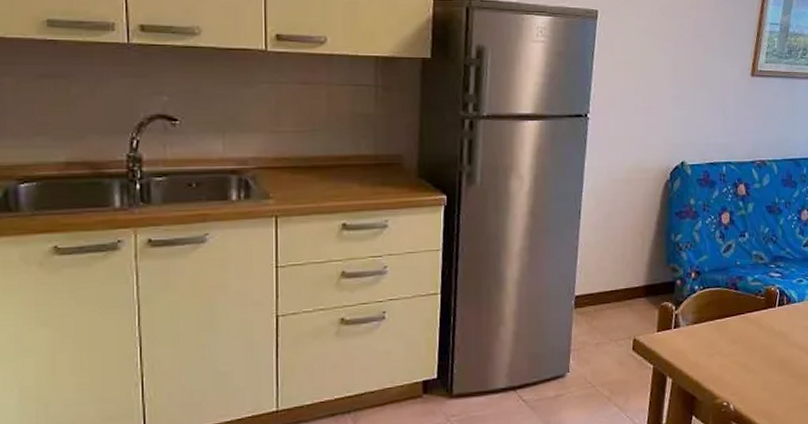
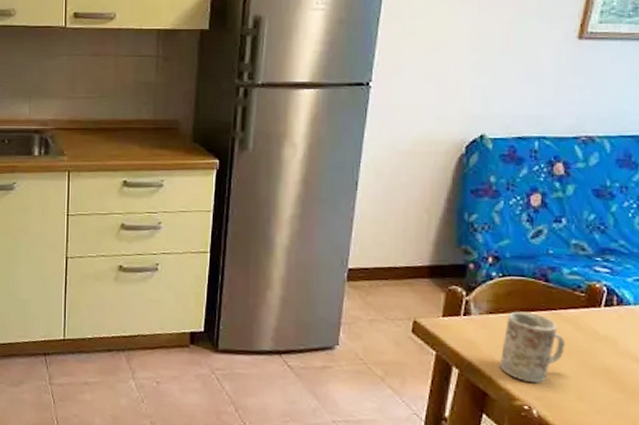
mug: none [703,318,751,381] -> present [499,311,565,384]

